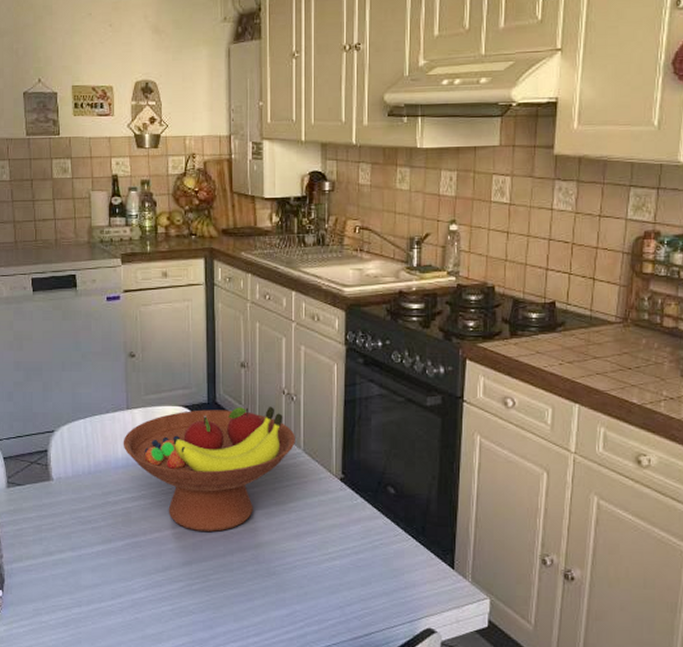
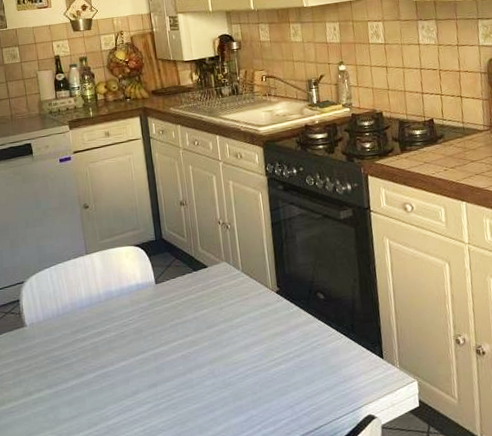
fruit bowl: present [123,406,295,532] -> none [85,236,234,355]

